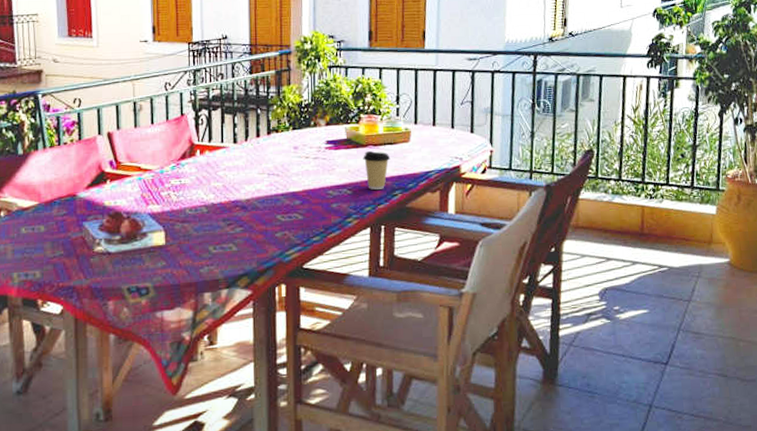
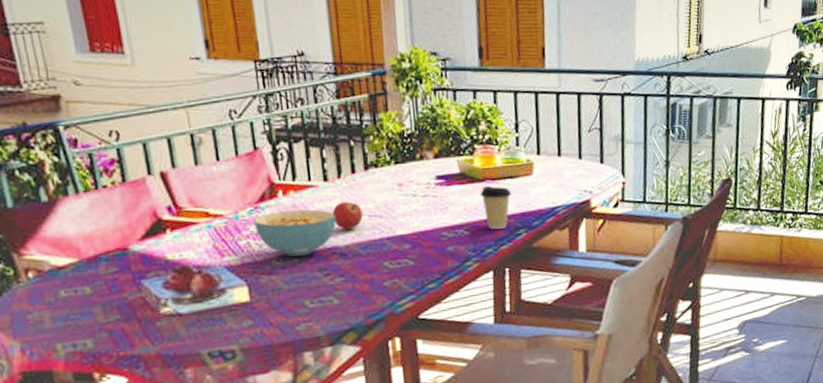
cereal bowl: none [175,167,240,208] -> present [254,209,336,257]
fruit: none [238,161,263,186] -> present [332,201,363,230]

